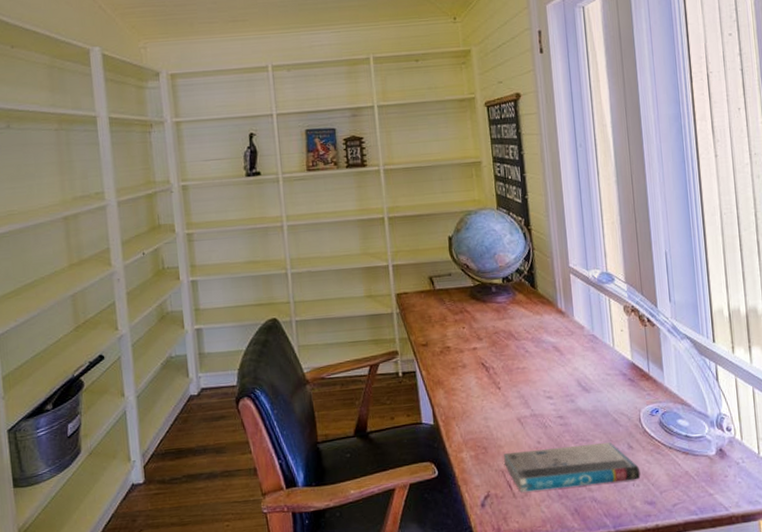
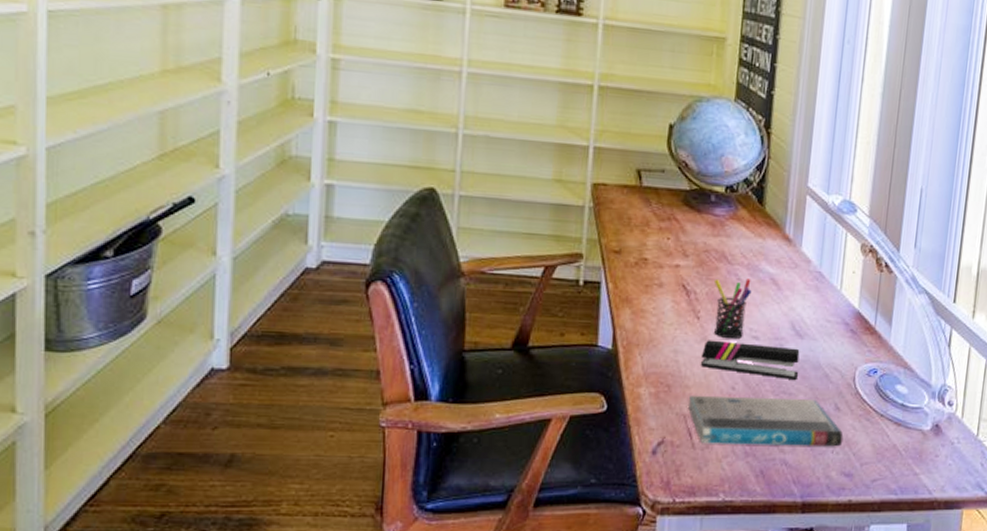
pen holder: none [507,350,539,402] -> present [714,278,752,339]
stapler: none [507,401,592,429] -> present [701,340,800,381]

